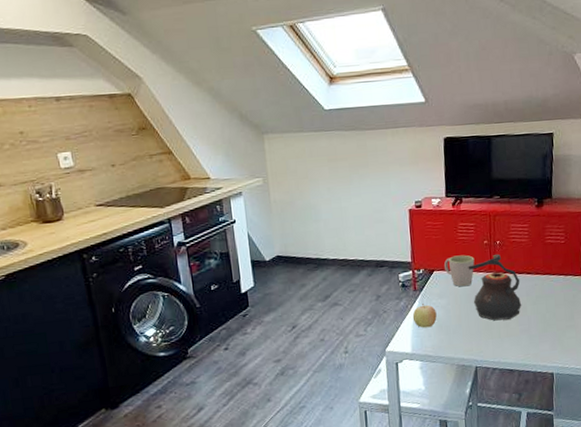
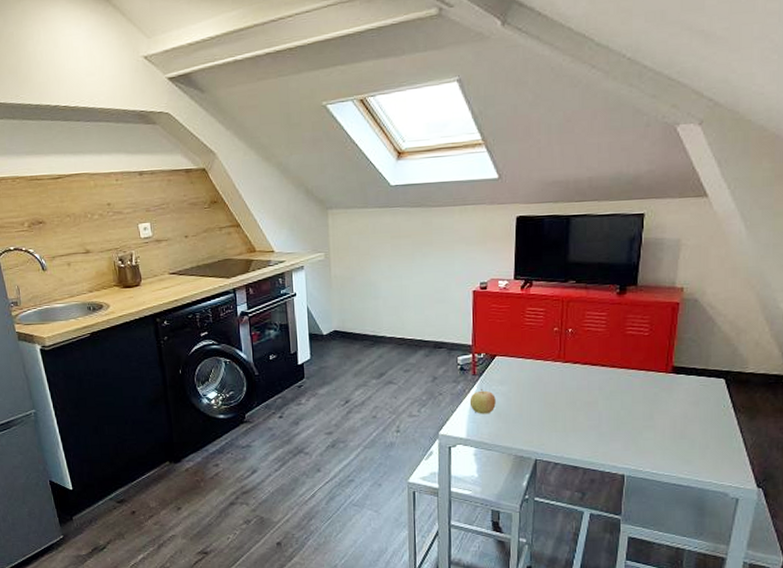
mug: present [444,255,475,287] -> none [508,341,542,375]
teapot: present [468,254,522,321] -> none [534,342,593,413]

